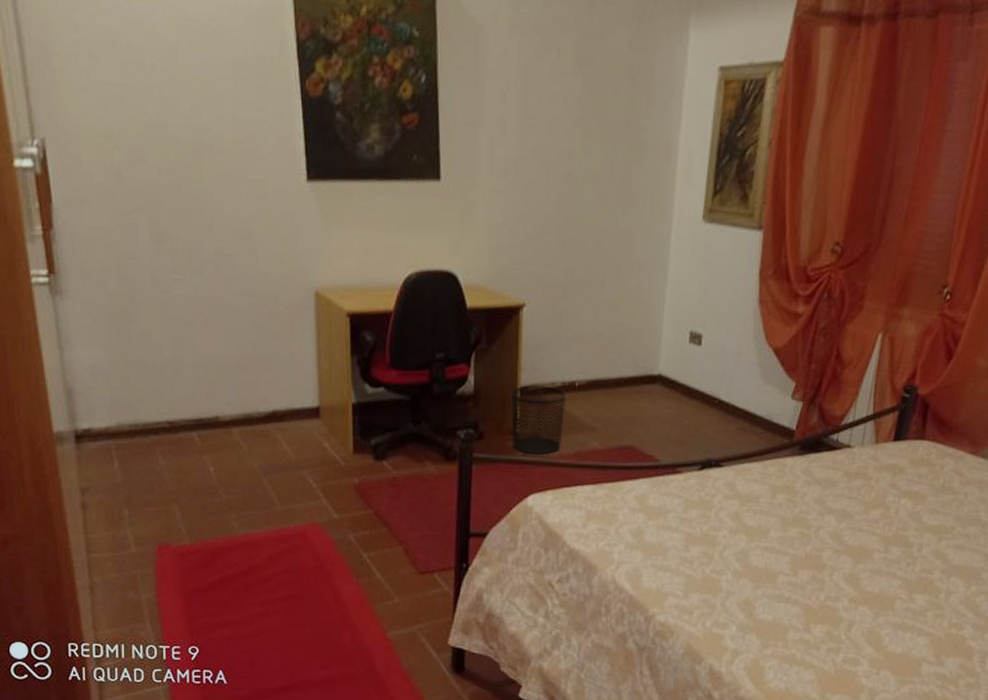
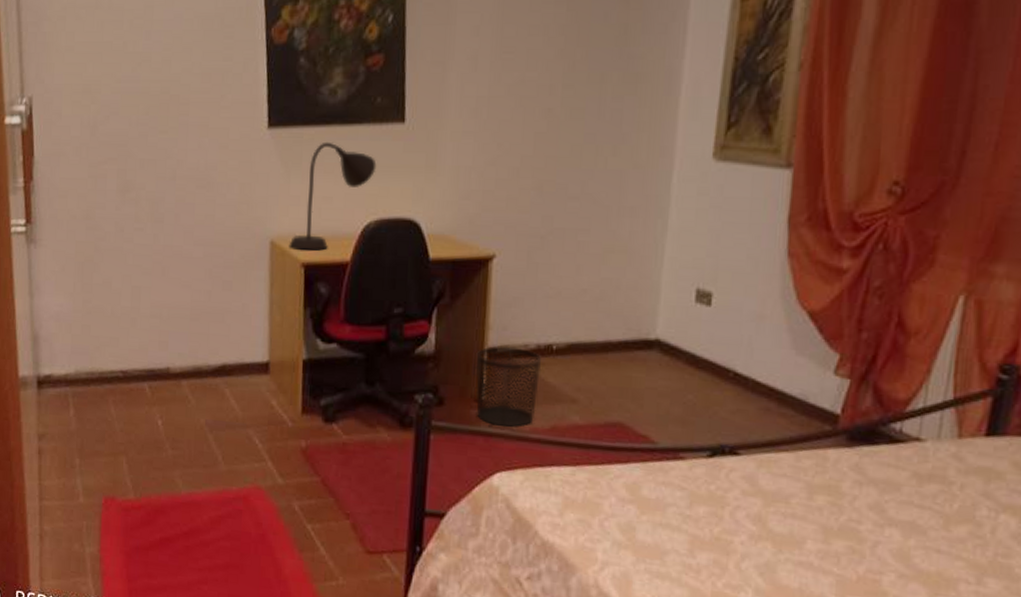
desk lamp: none [333,196,415,301] -> present [288,141,377,251]

